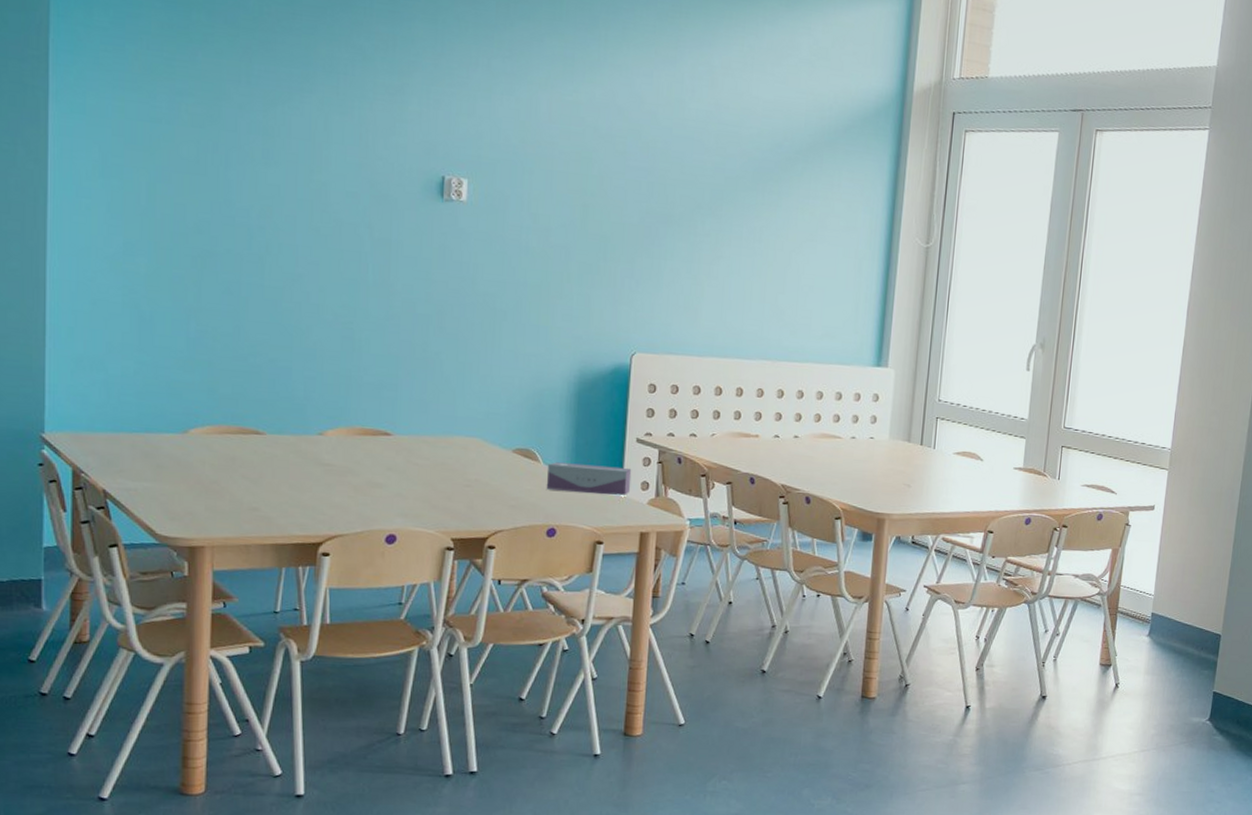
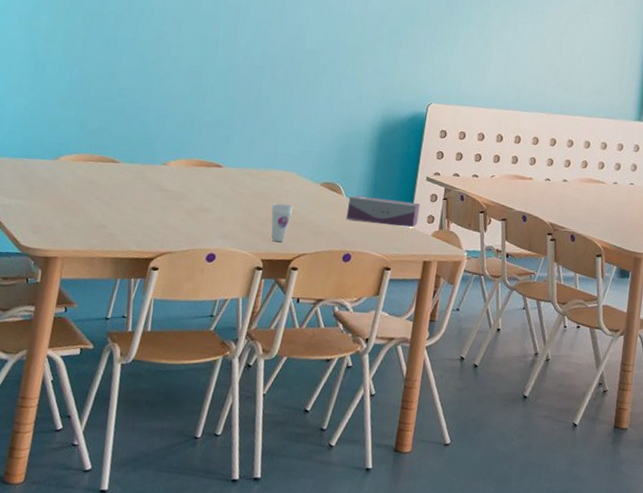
cup: none [457,474,482,519] -> present [271,203,293,243]

